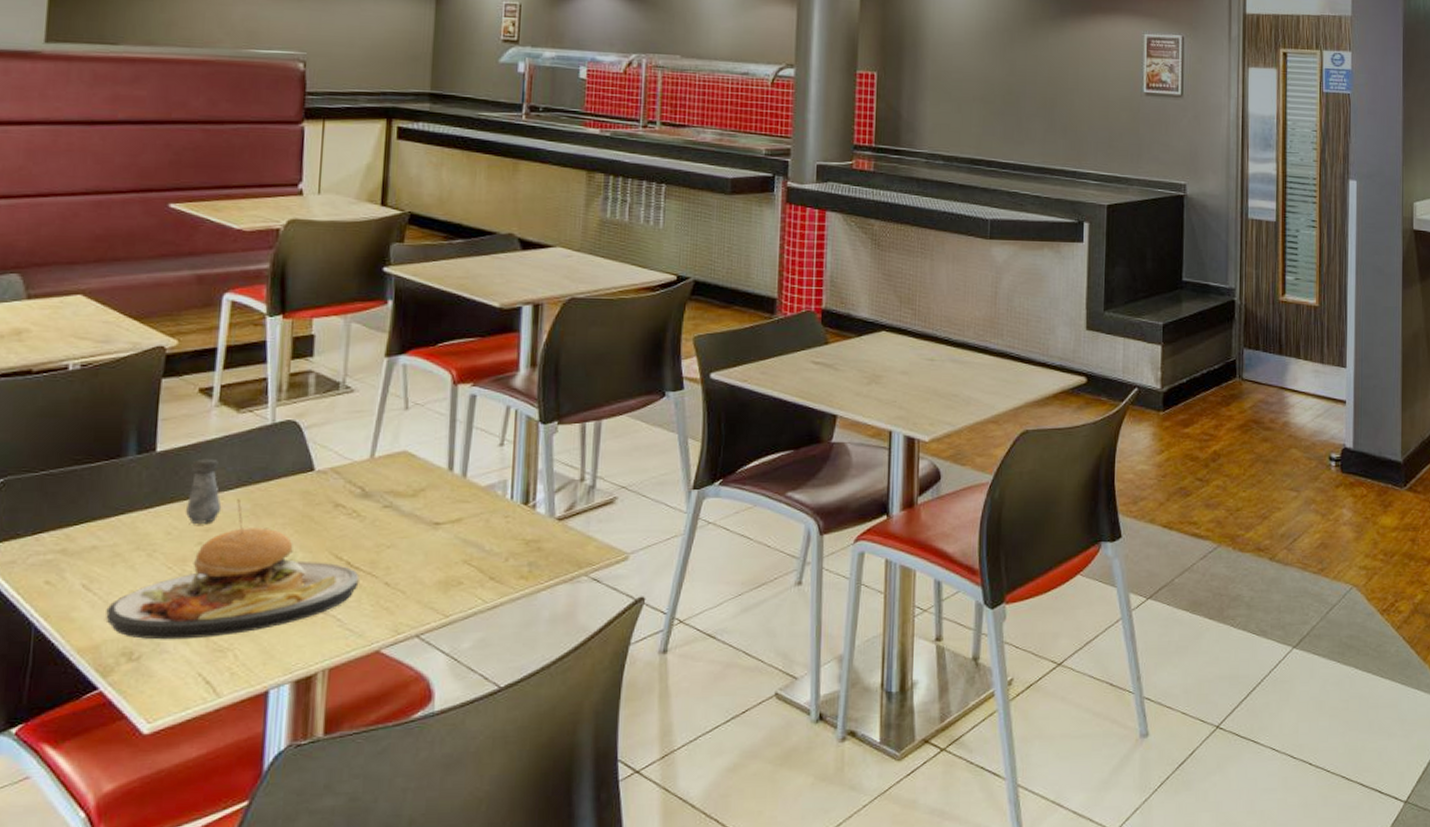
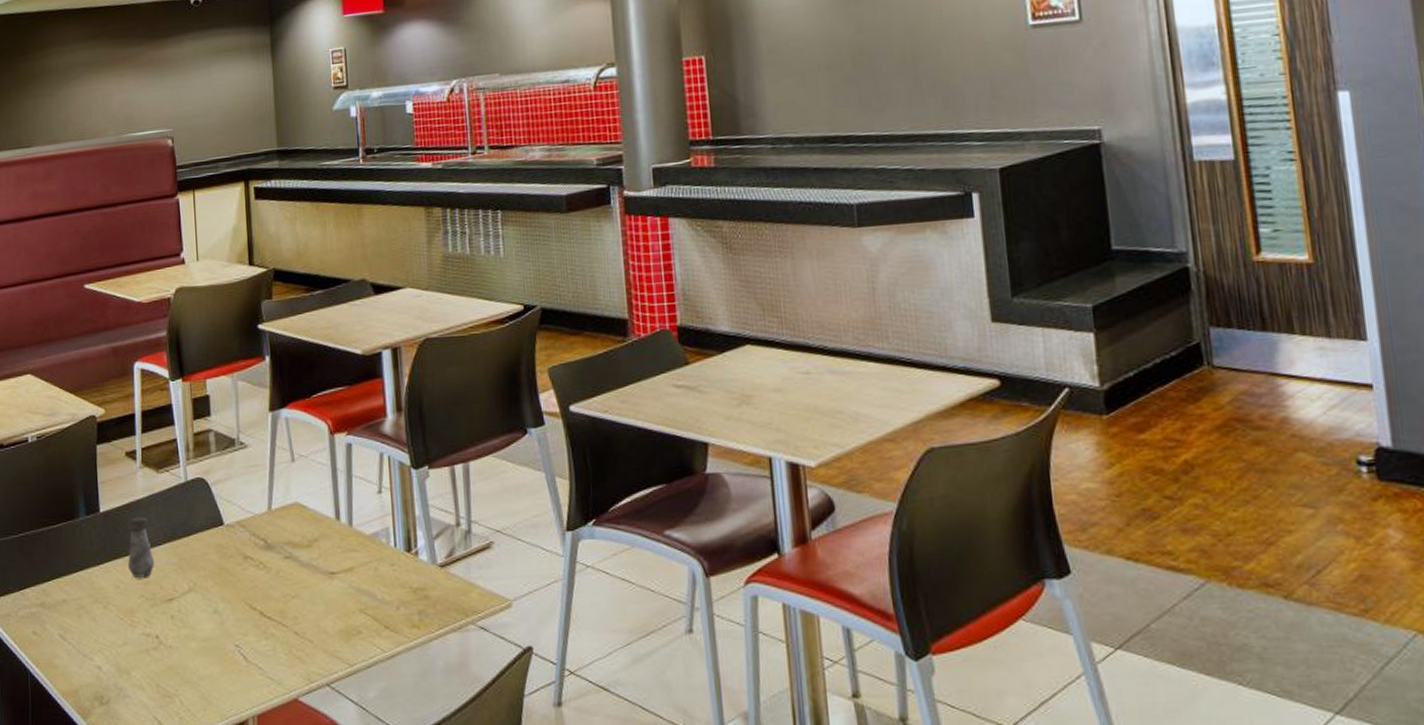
plate: present [106,499,359,640] -> none [79,554,273,686]

